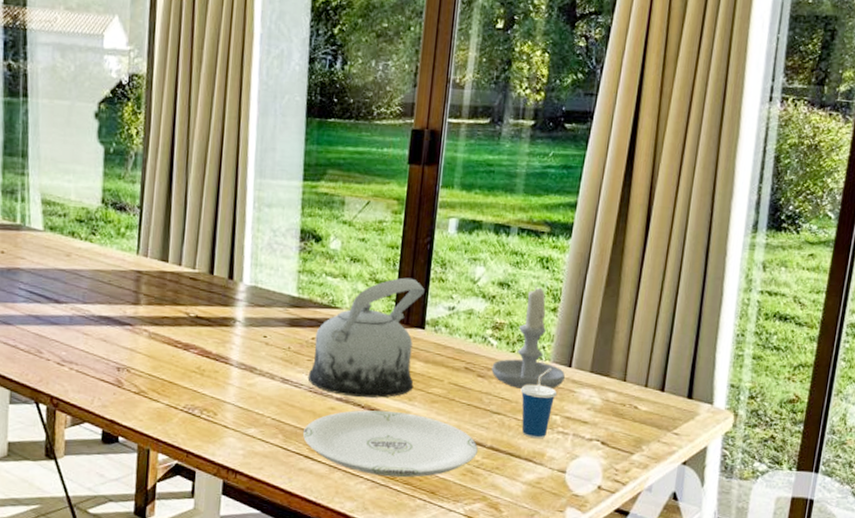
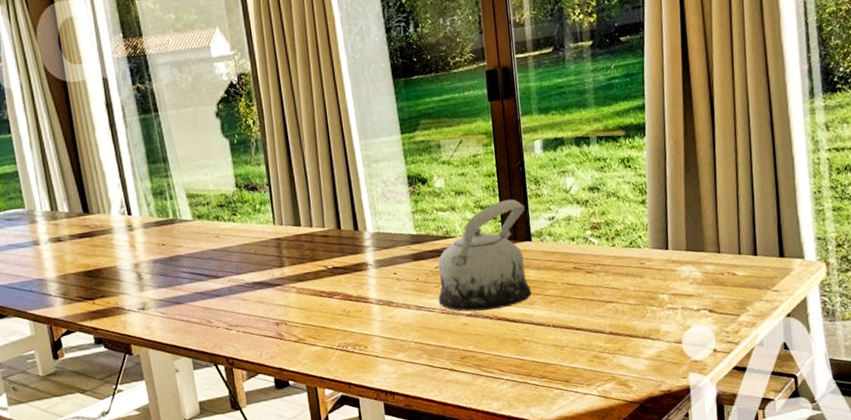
plate: present [302,410,478,478] -> none [443,316,599,375]
candle: present [491,284,565,389] -> none [597,183,664,277]
cup: present [520,367,557,439] -> none [627,253,660,318]

